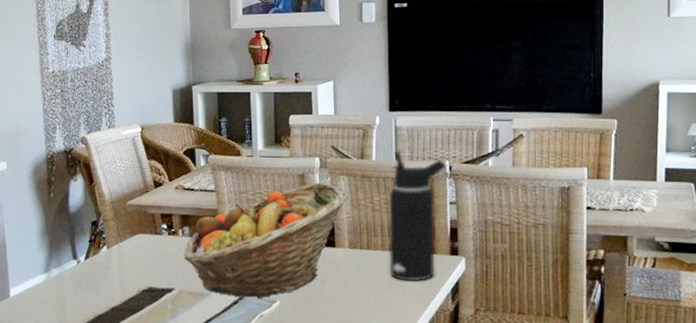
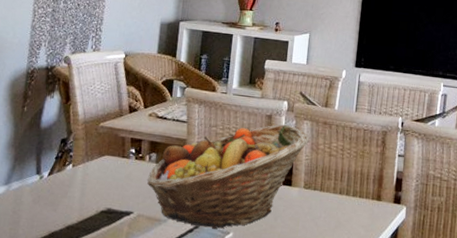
water bottle: present [388,151,446,281] -> none [338,103,399,225]

